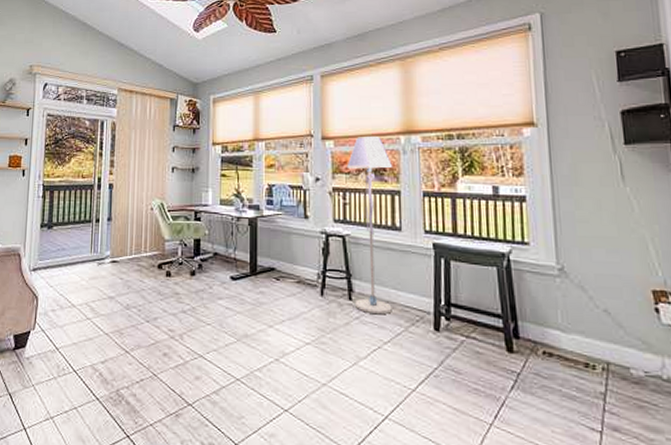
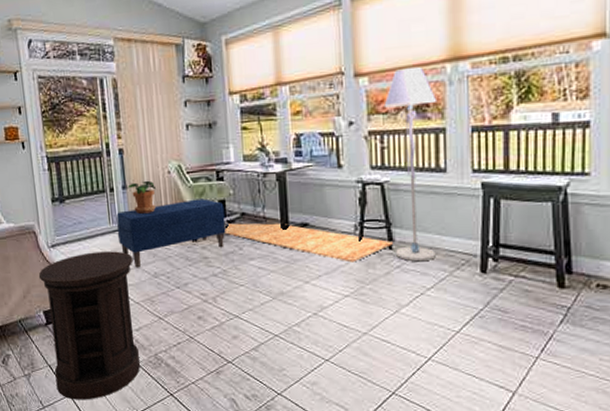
side table: none [13,279,108,436] -> present [38,251,141,400]
bench: none [97,236,199,298] -> present [116,198,226,268]
potted plant: none [112,214,139,246] -> present [127,180,157,214]
rug: none [196,262,354,310] -> present [223,223,394,263]

